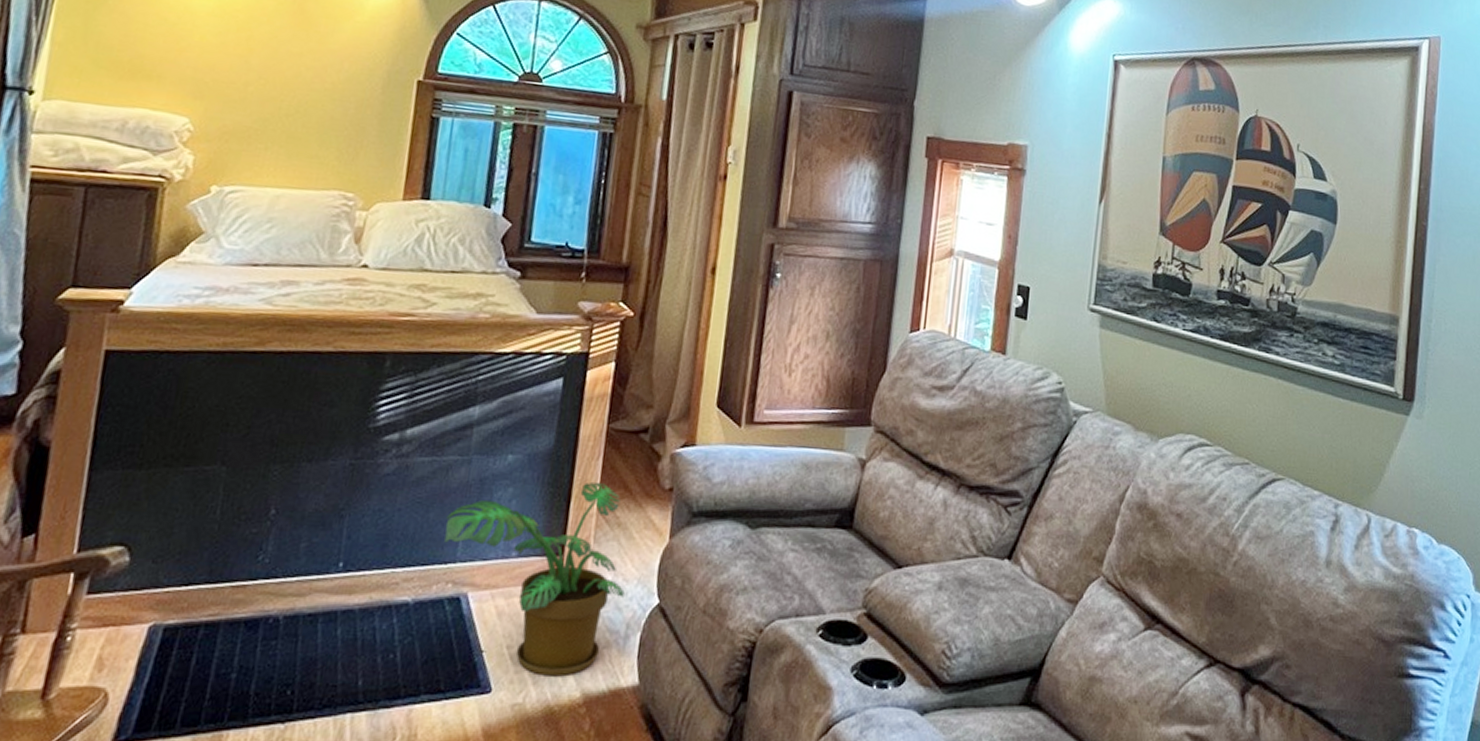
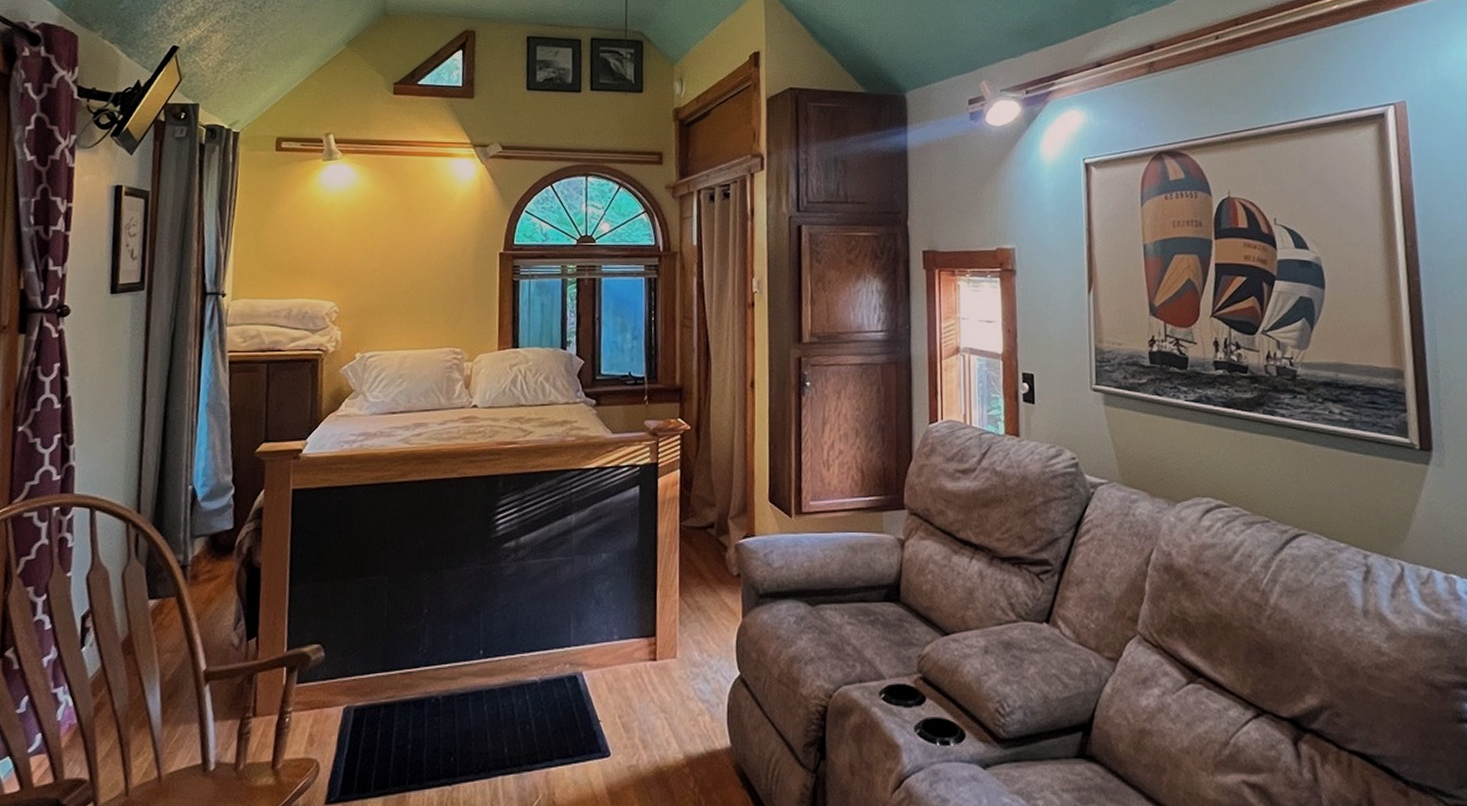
potted plant: present [444,481,625,677] -> none [559,572,710,741]

